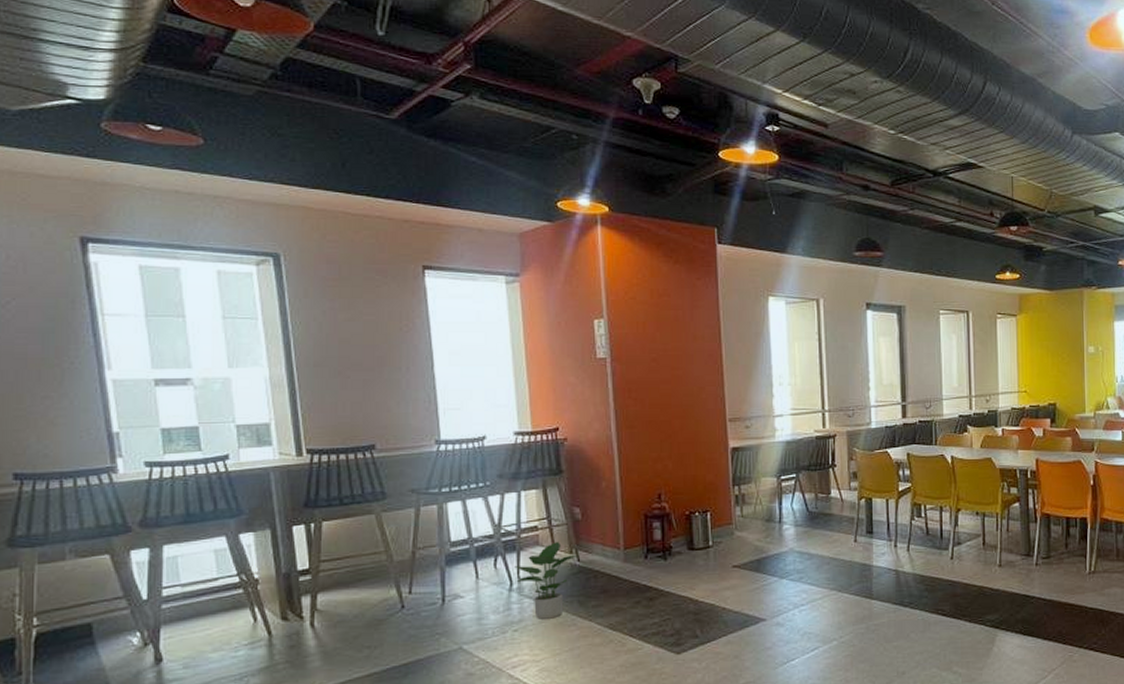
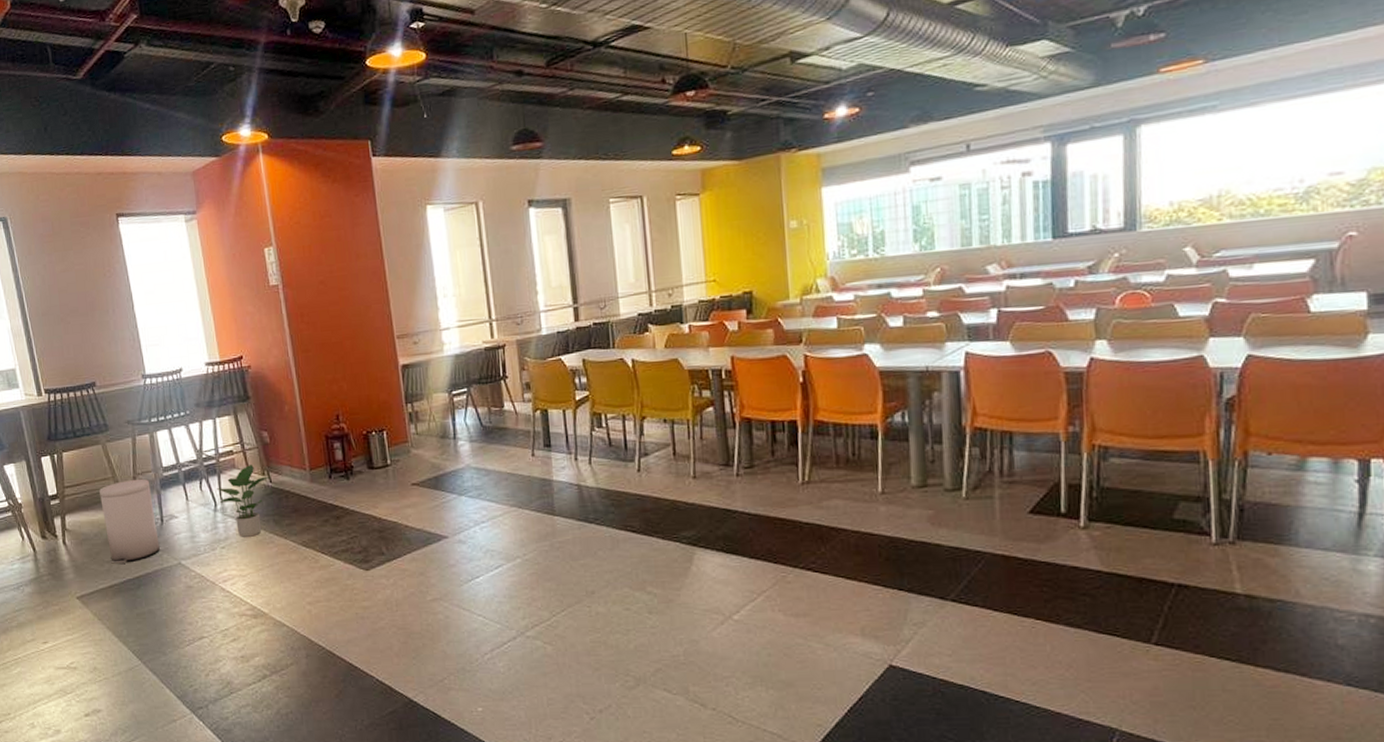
pedal bin: none [366,553,437,649] -> present [99,478,160,564]

